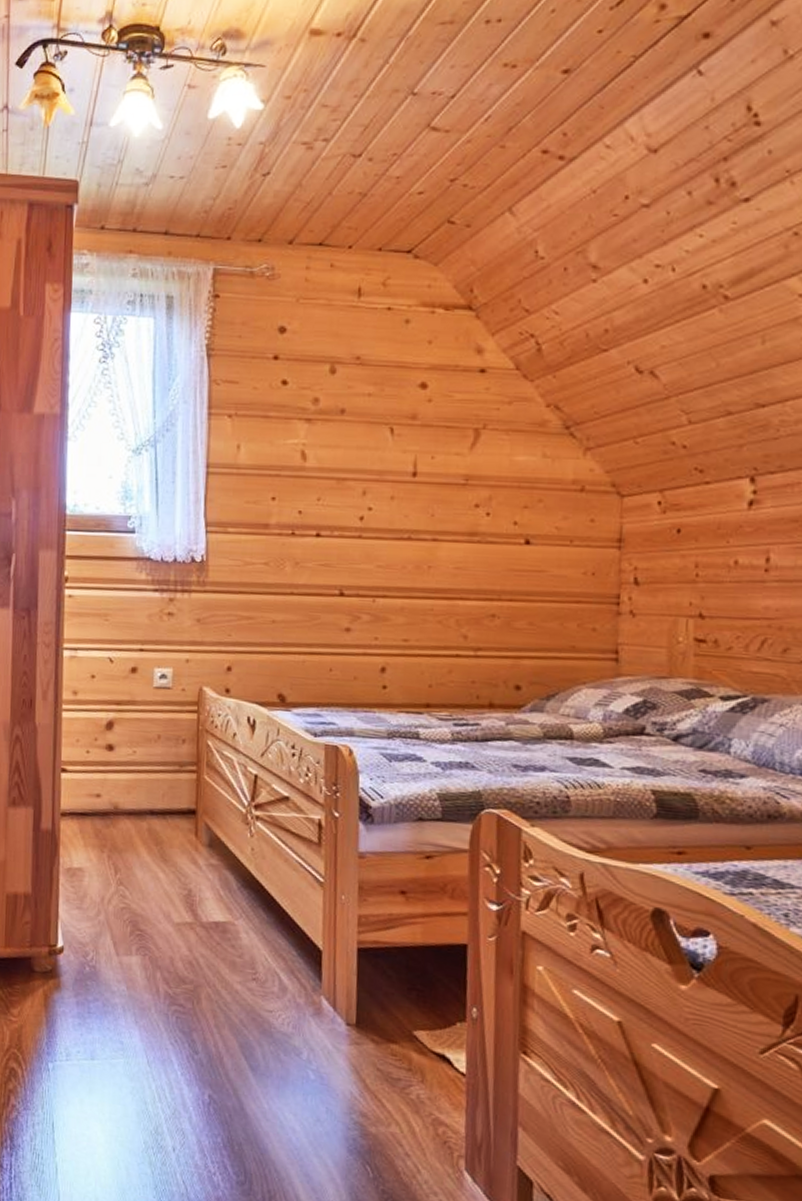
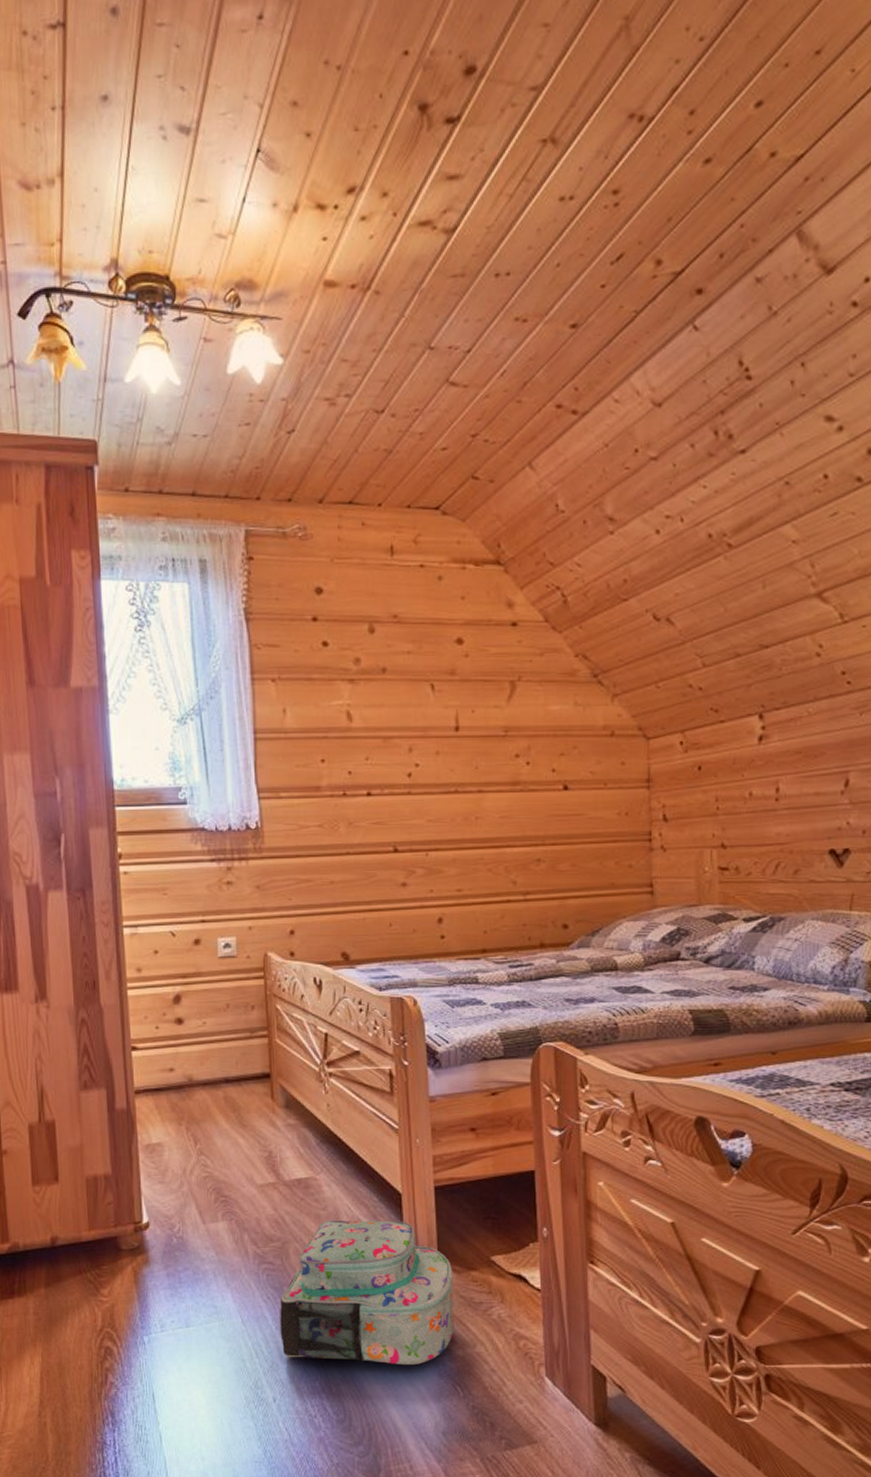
backpack: none [185,968,371,1136] -> present [280,1219,454,1366]

